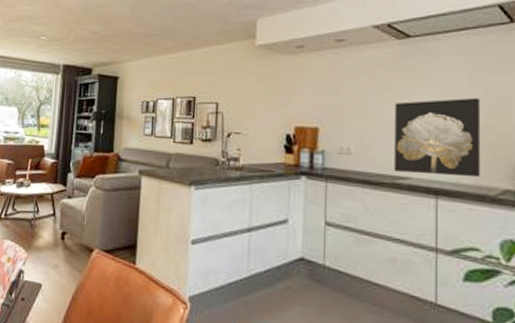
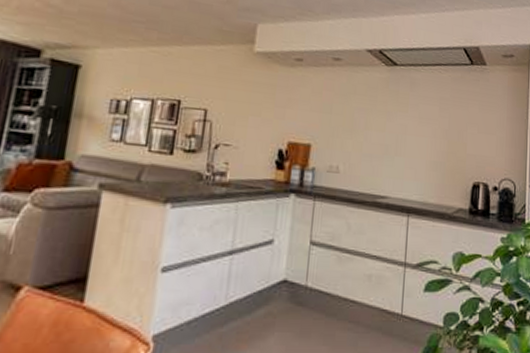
wall art: present [394,97,481,178] -> none [376,125,447,198]

